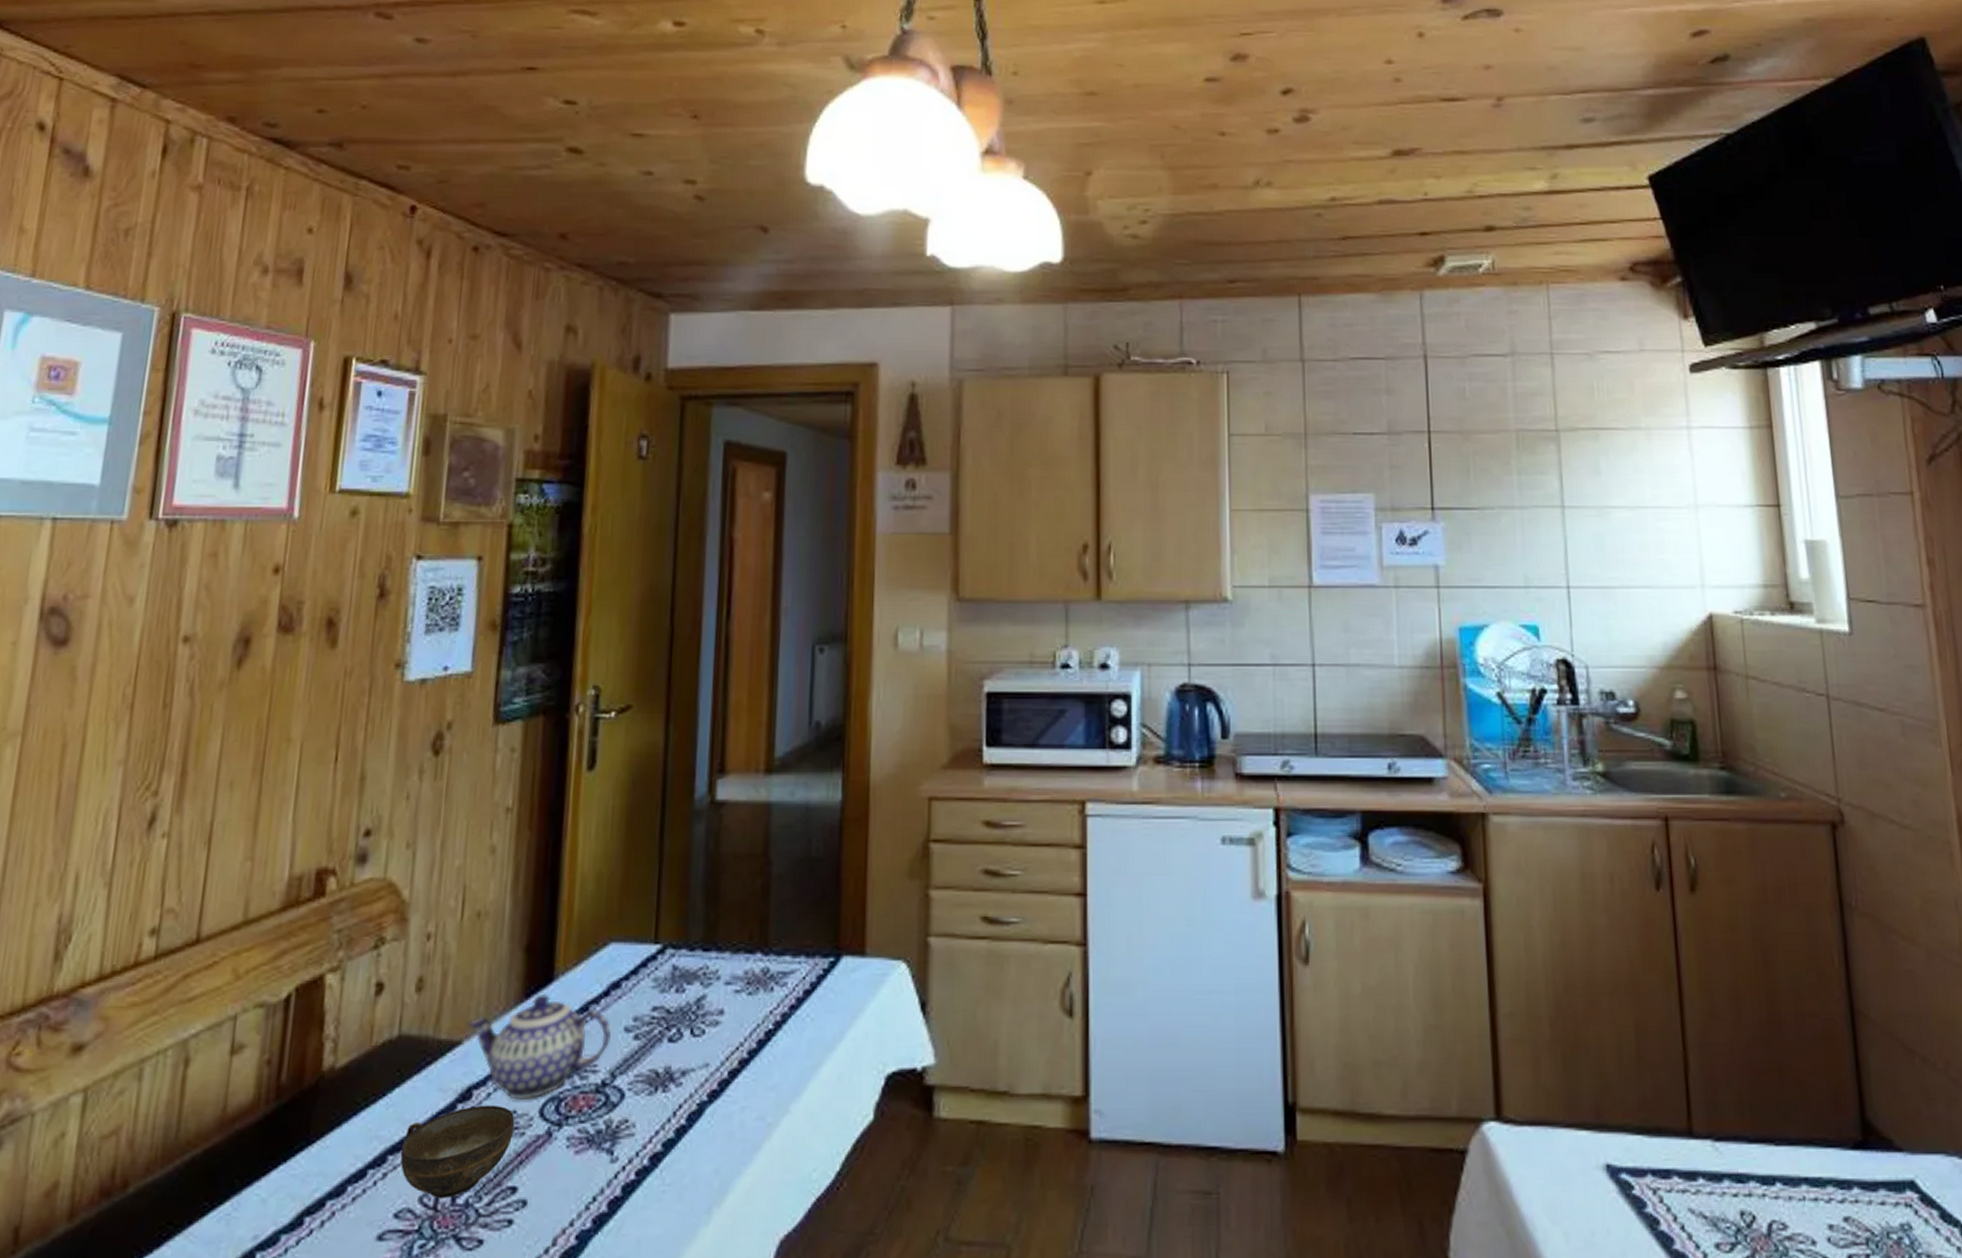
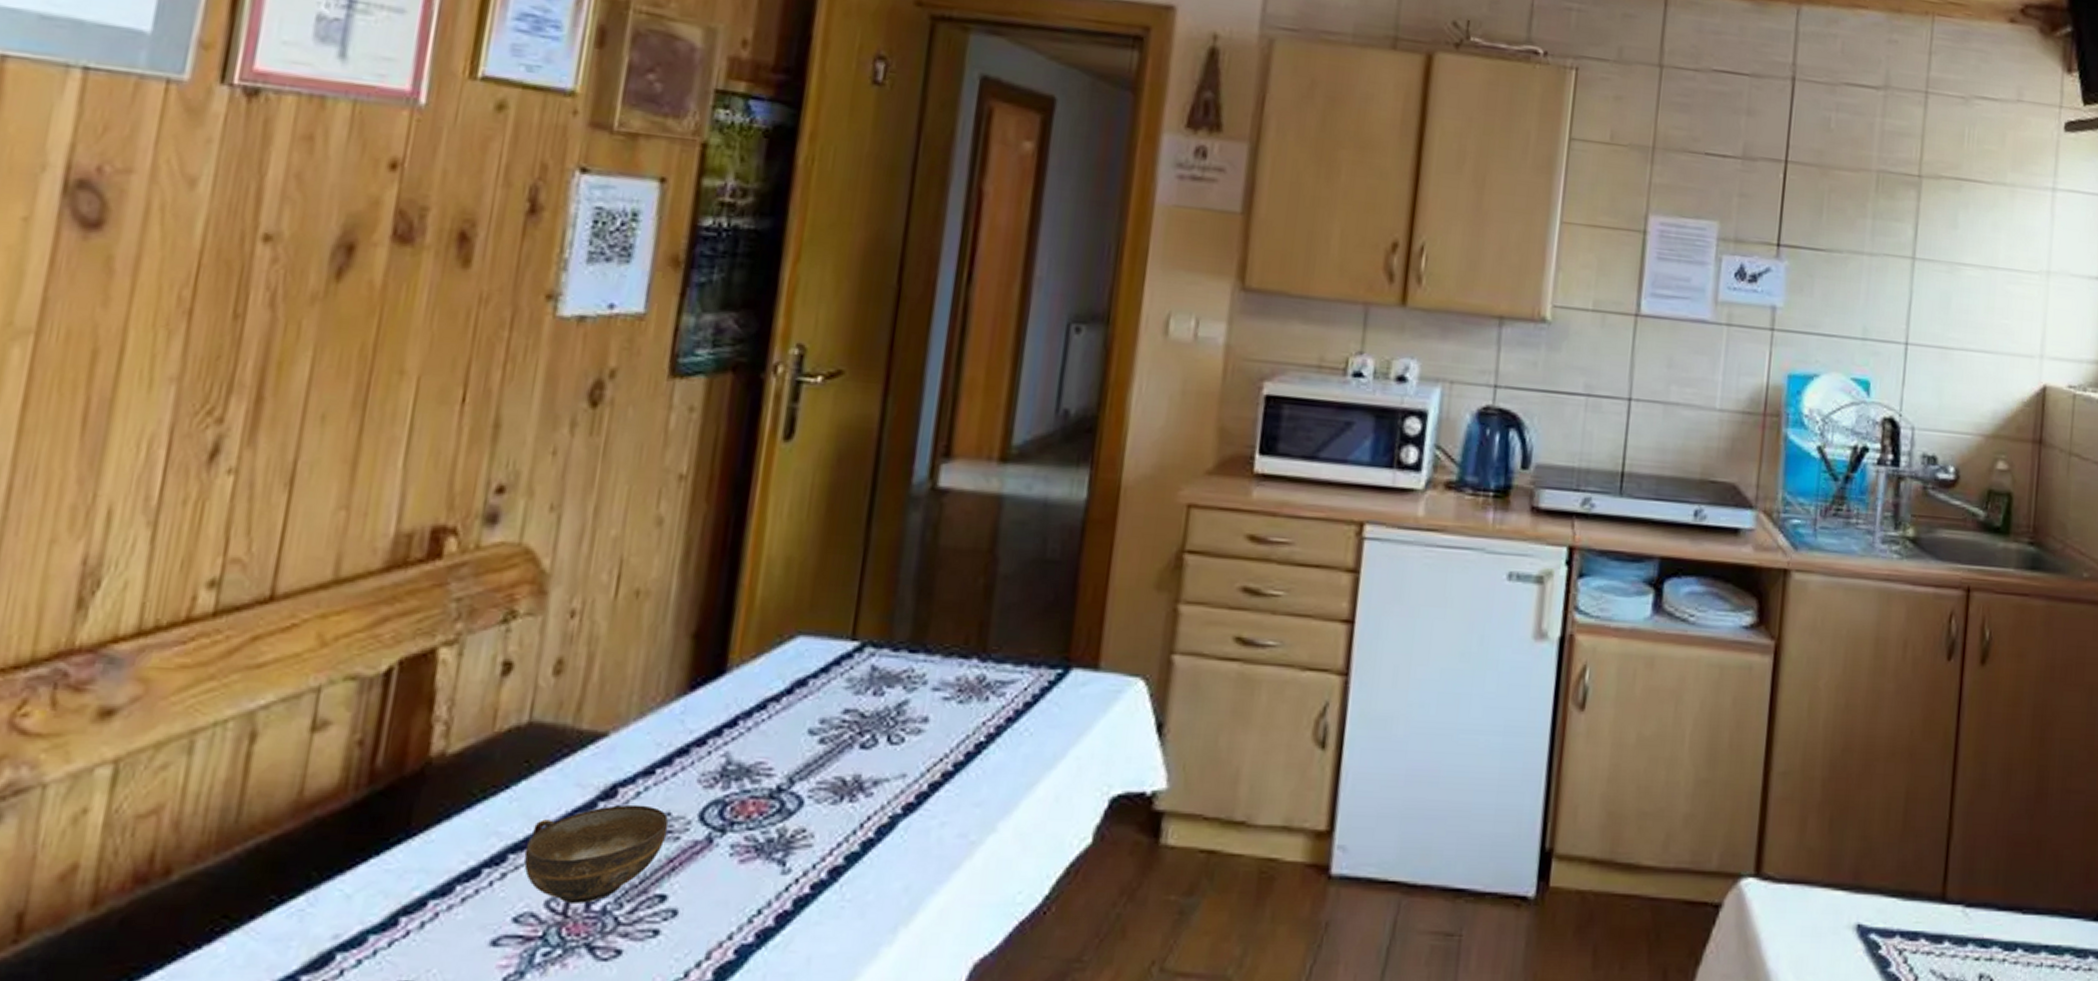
teapot: present [468,994,612,1100] -> none [616,687,794,801]

